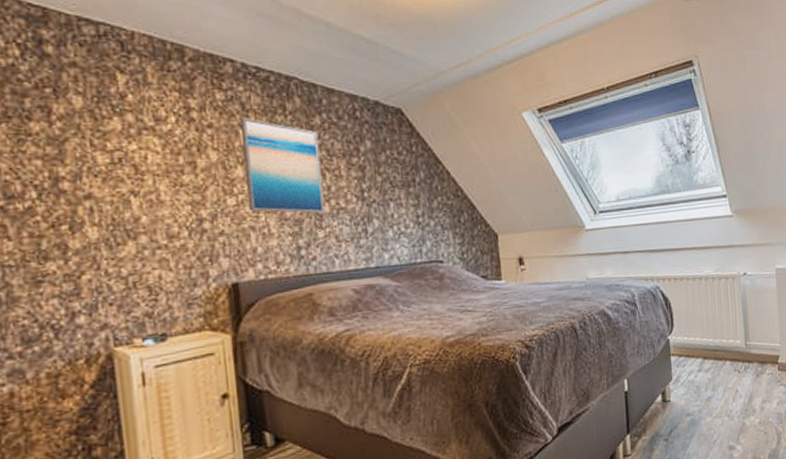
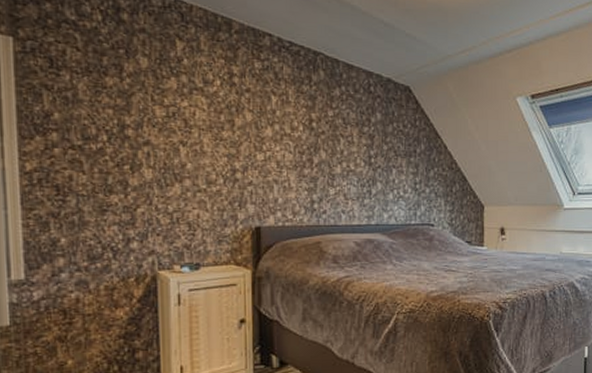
wall art: present [239,118,325,214] -> none [272,86,337,174]

